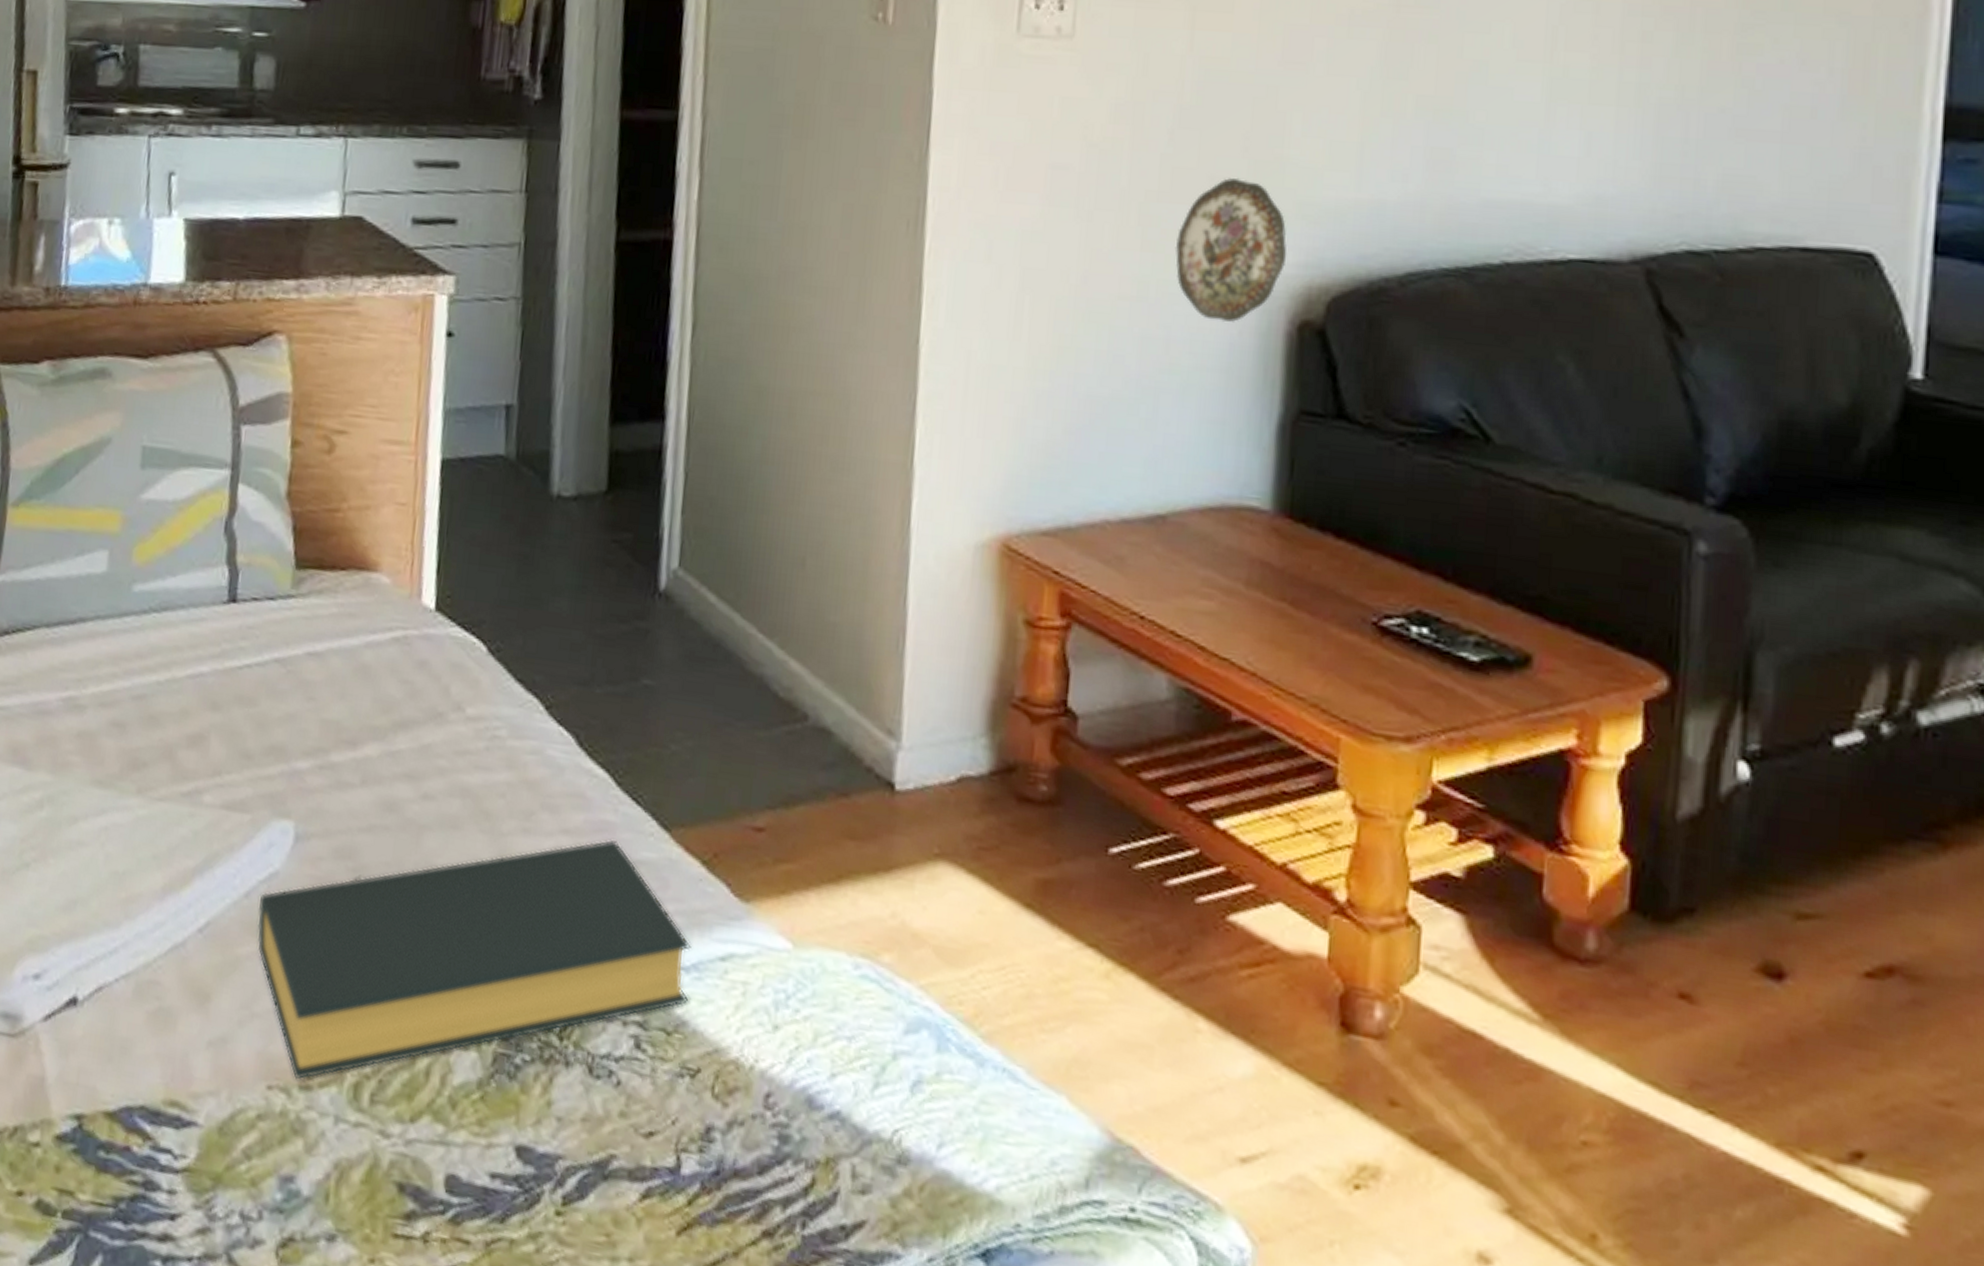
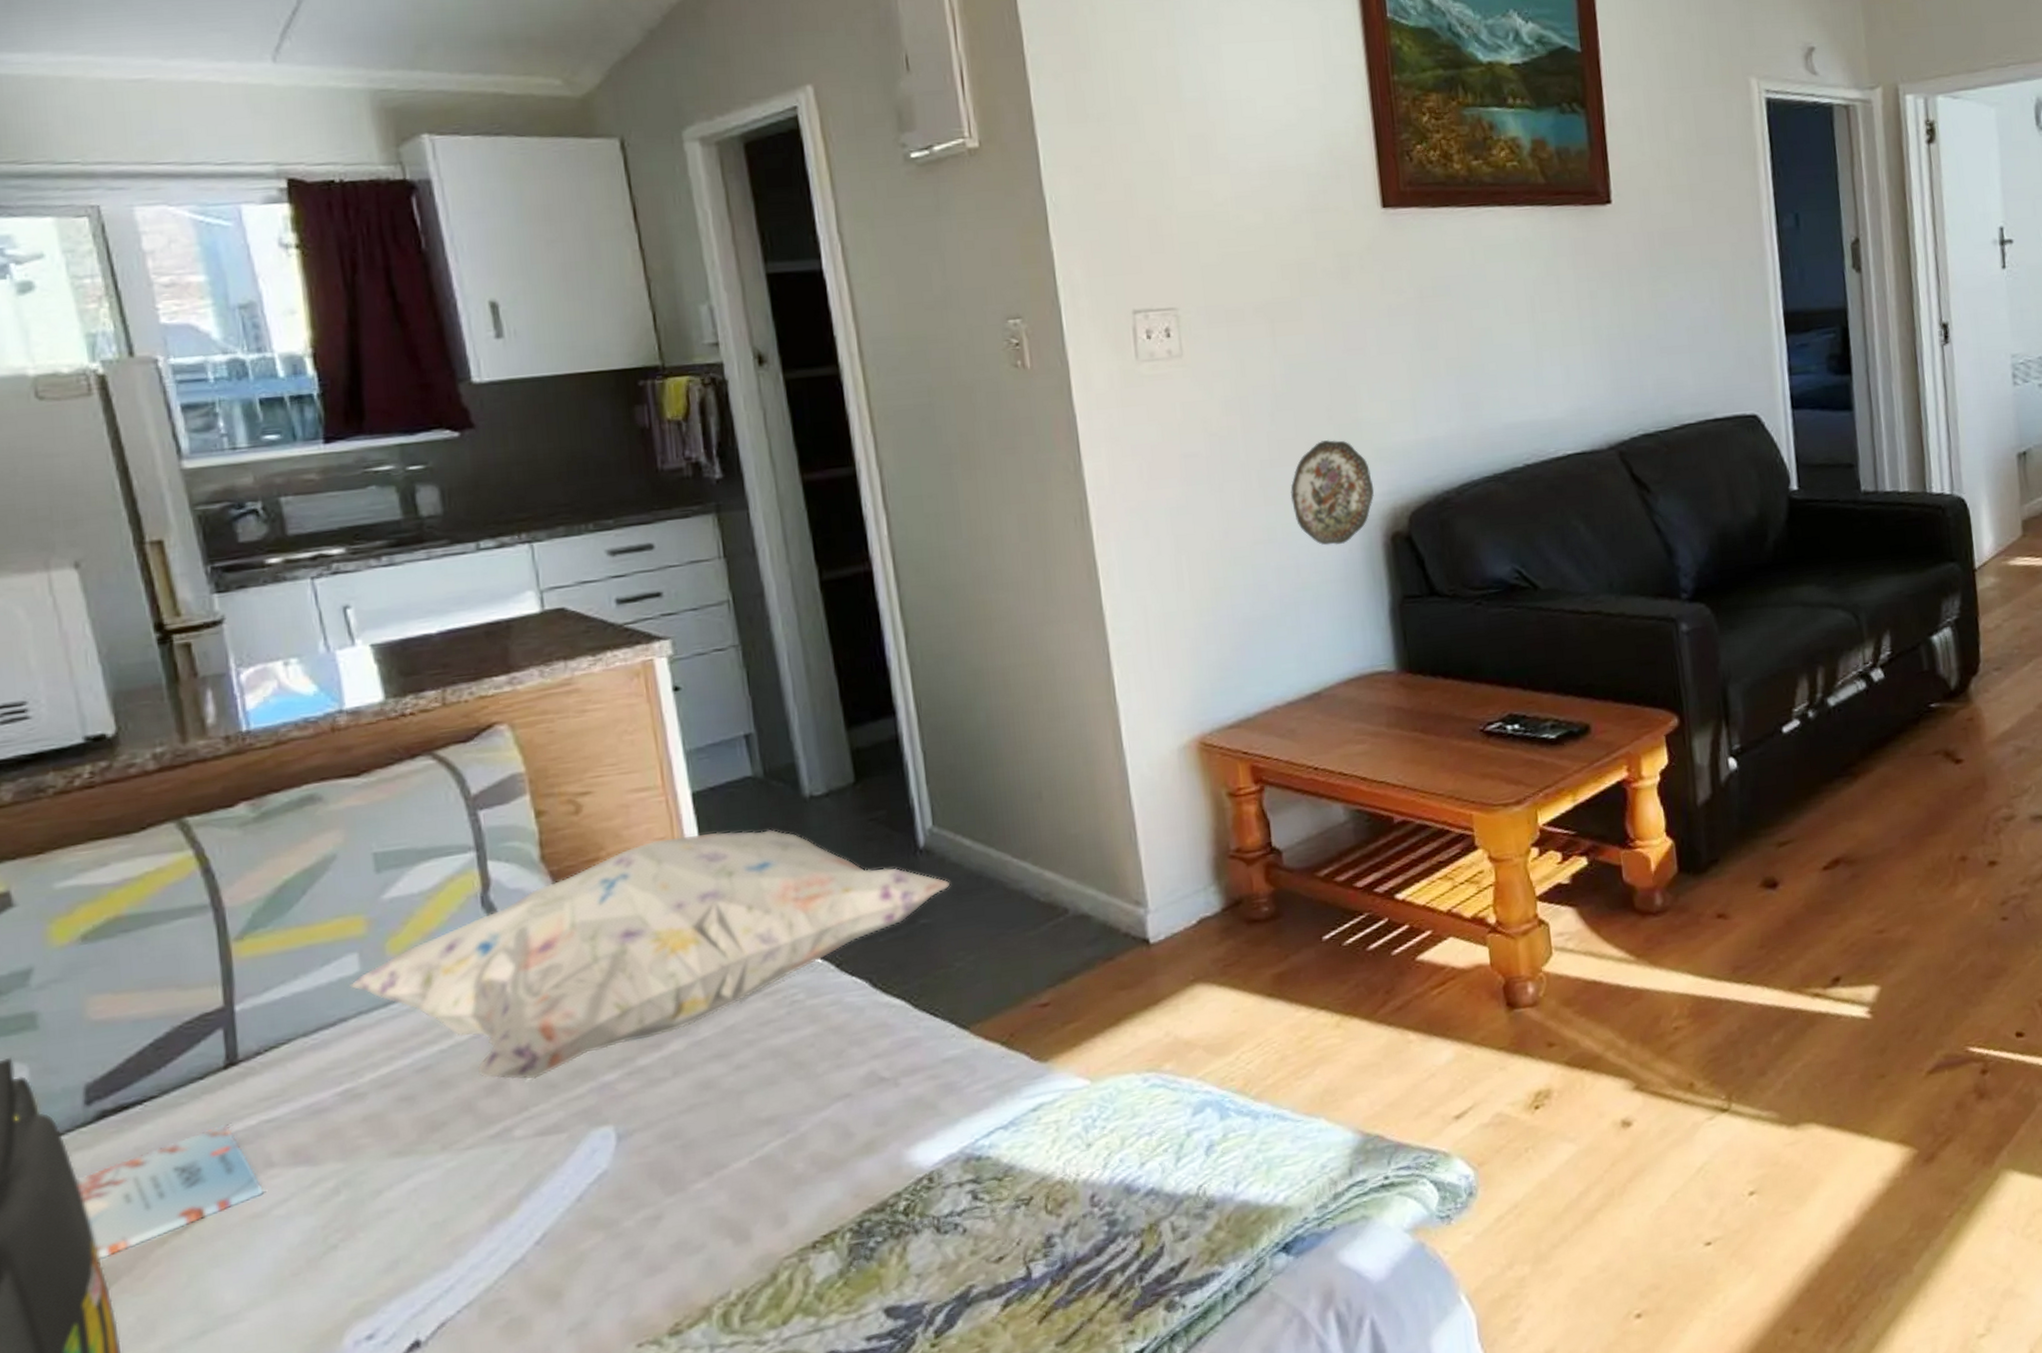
decorative pillow: none [94,504,685,743] -> present [349,829,951,1080]
hardback book: present [257,839,692,1080] -> none [593,1049,1012,1330]

